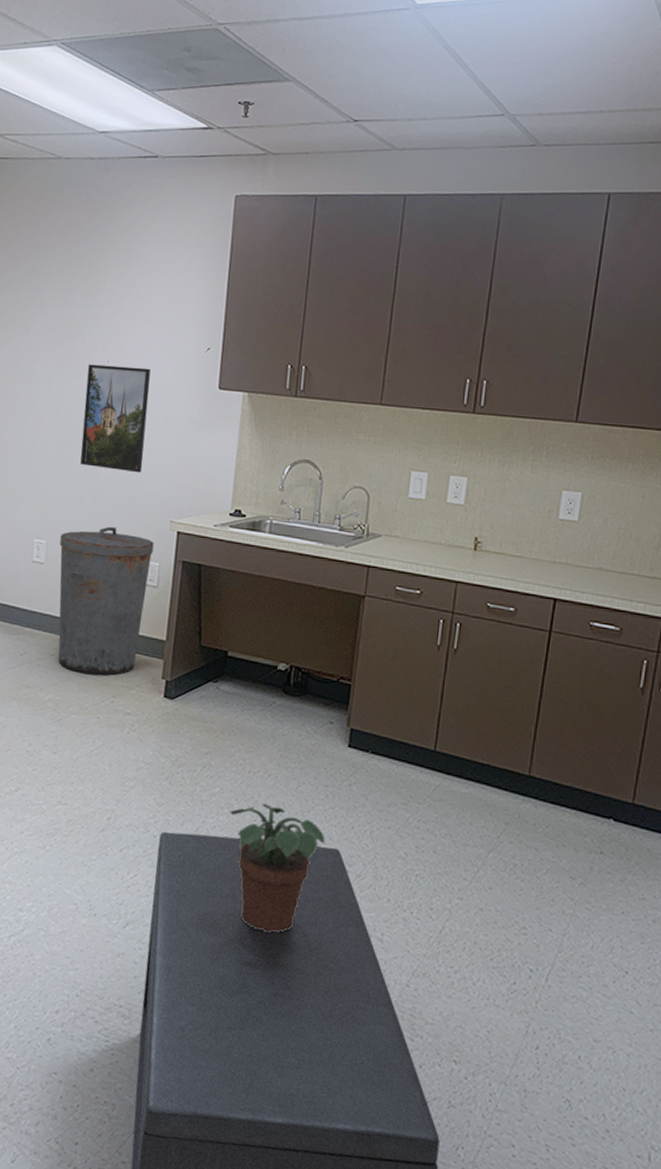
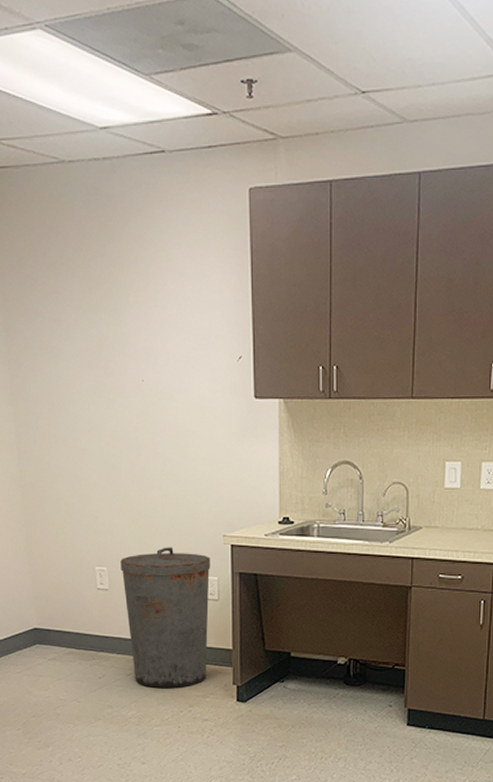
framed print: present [80,364,151,473] -> none [123,383,190,492]

